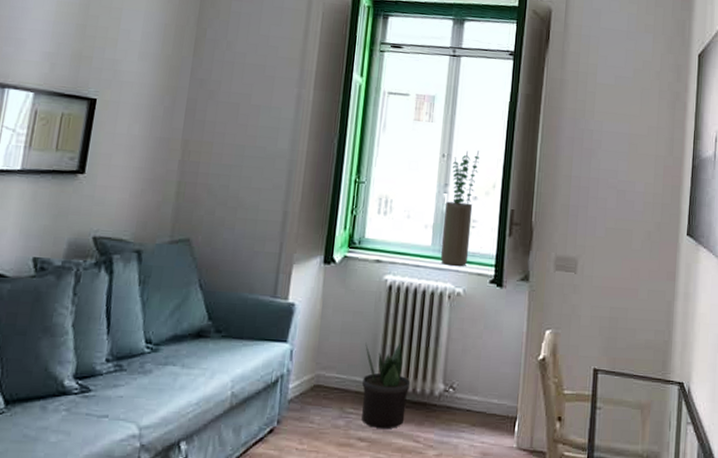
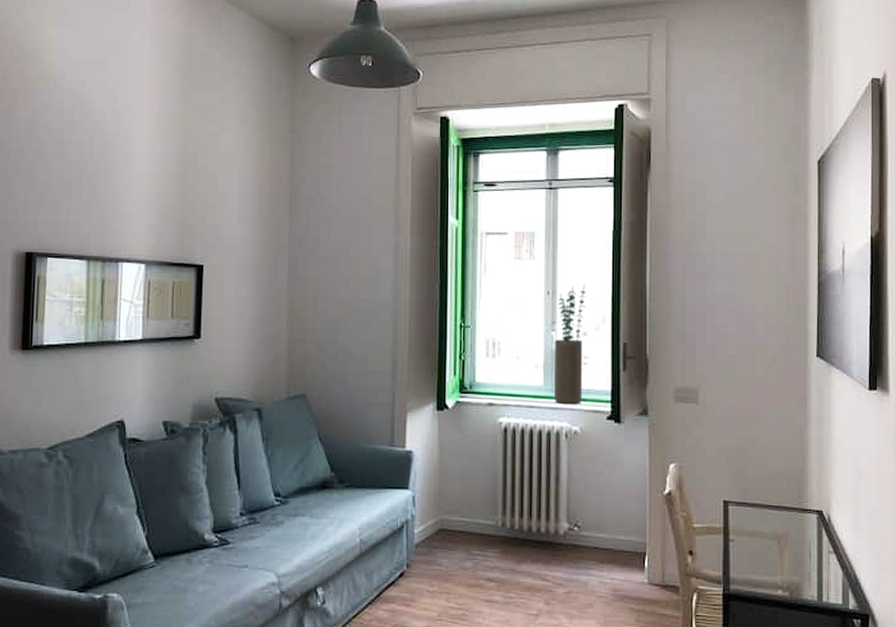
planter: present [361,342,411,428] -> none [485,484,534,568]

